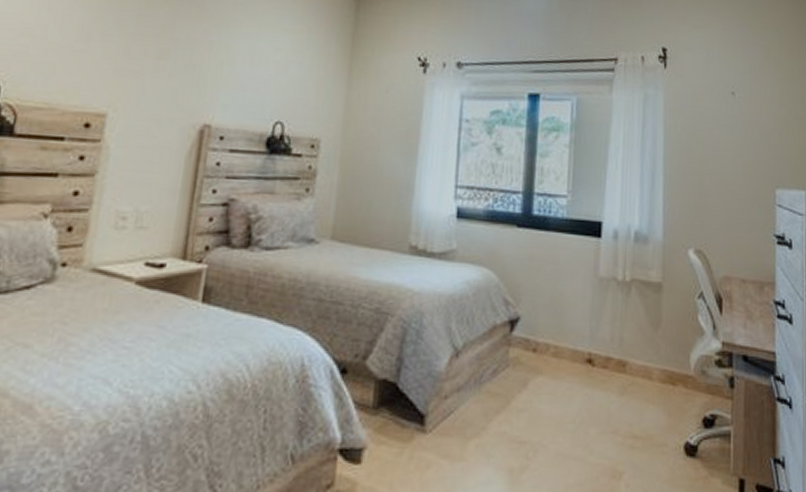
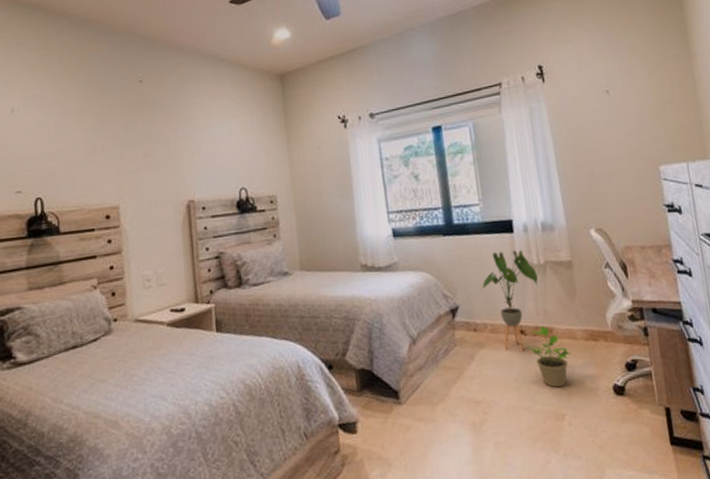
house plant: none [552,257,620,385] -> present [482,250,538,351]
potted plant: none [593,357,643,437] -> present [527,325,571,388]

